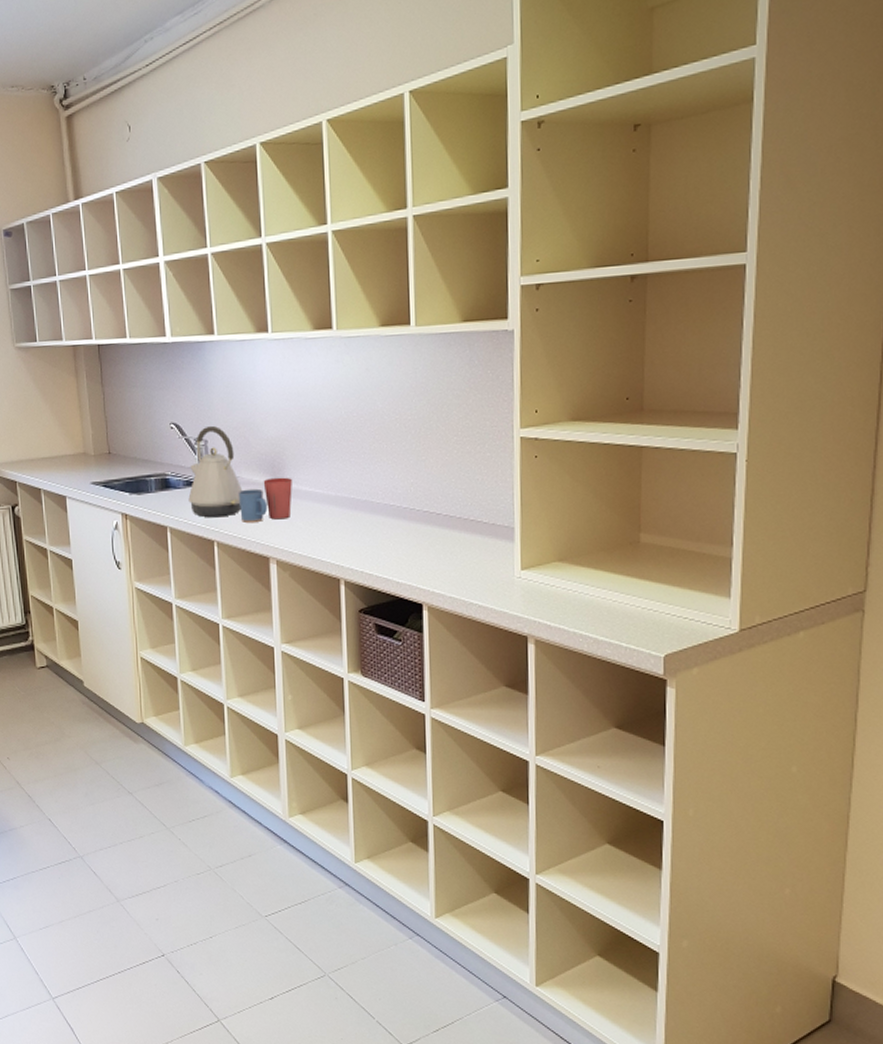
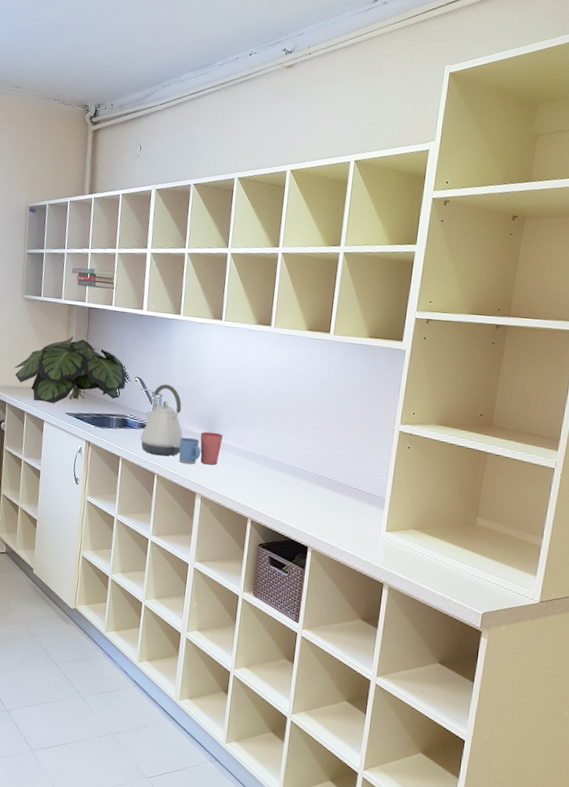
plant: none [18,384,166,474] -> present [14,336,131,403]
books: none [68,293,128,320] -> present [71,268,117,289]

